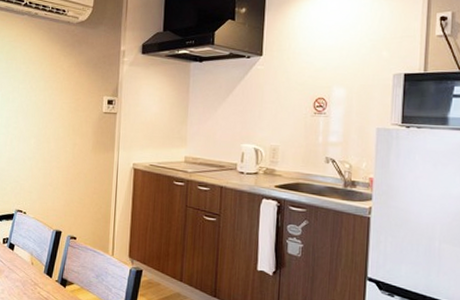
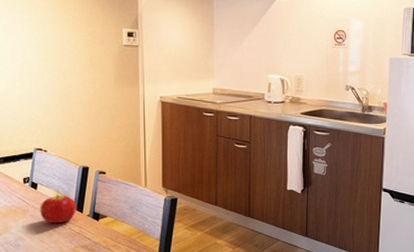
fruit: none [14,257,47,287] -> present [40,195,77,224]

